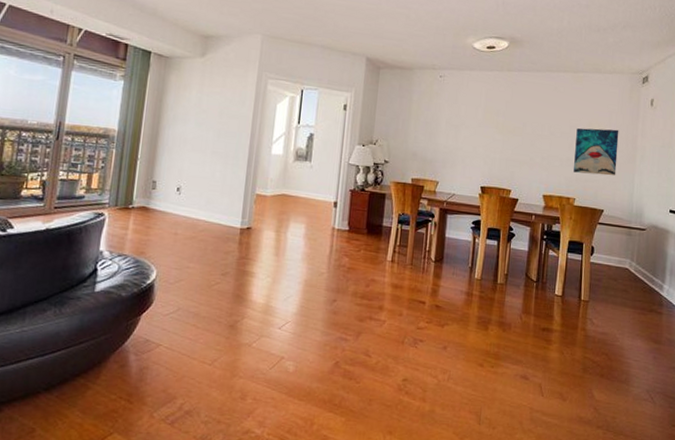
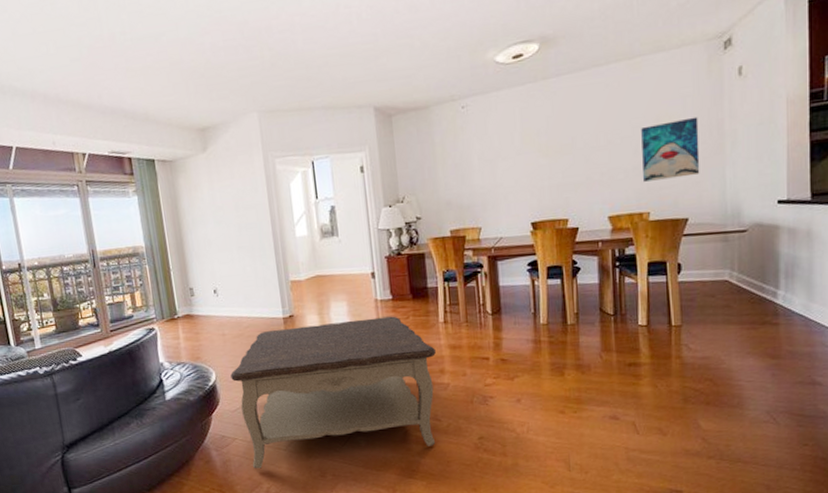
coffee table: none [170,238,379,382] -> present [230,316,436,469]

